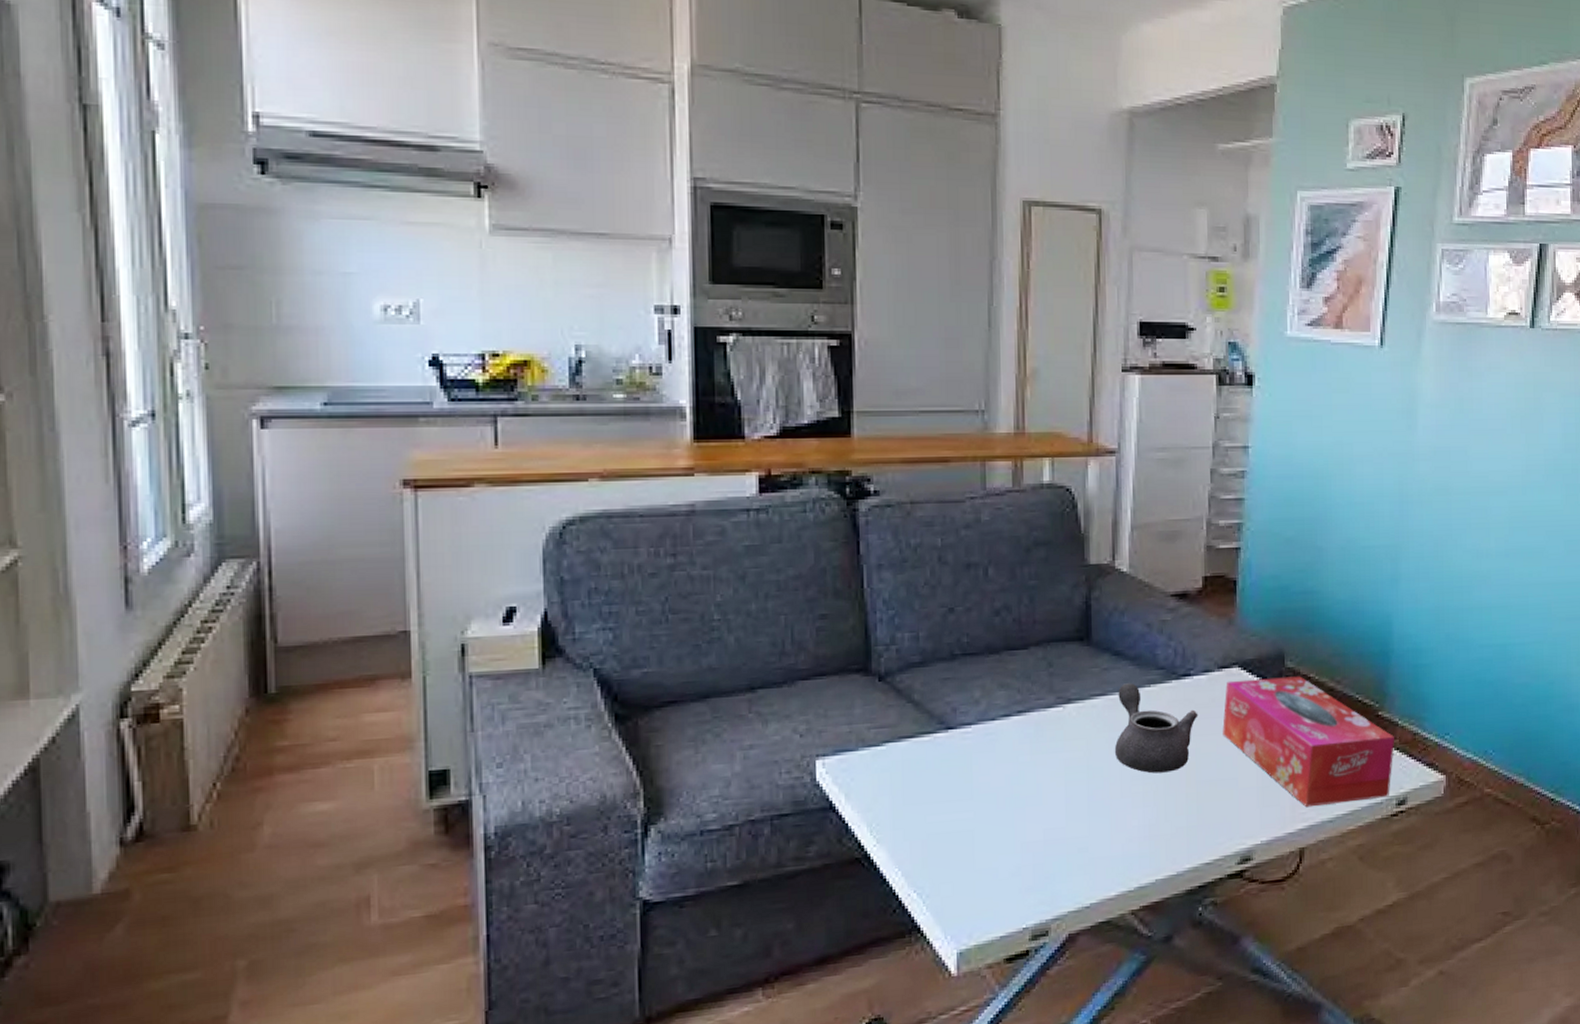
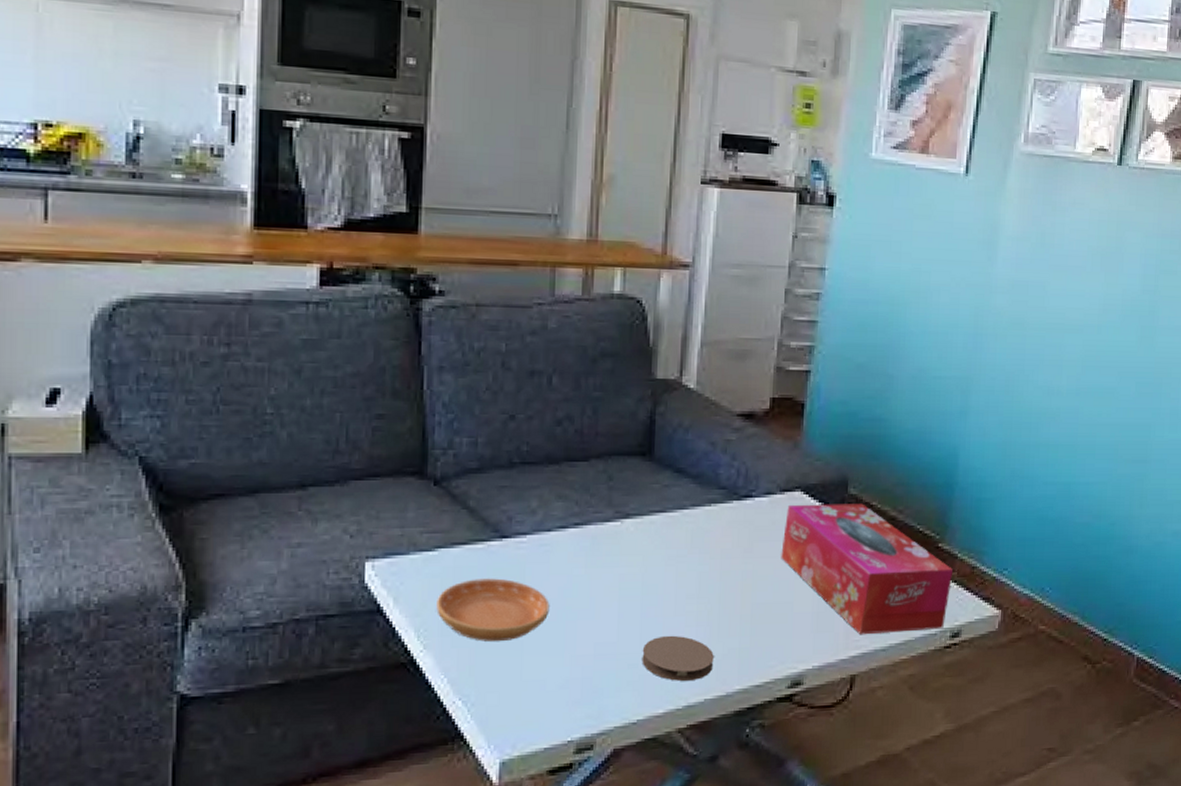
saucer: none [887,769,998,833] -> present [436,578,550,642]
coaster: none [1091,817,1163,863] -> present [642,635,714,682]
teapot: present [1114,683,1198,774] -> none [670,501,758,593]

